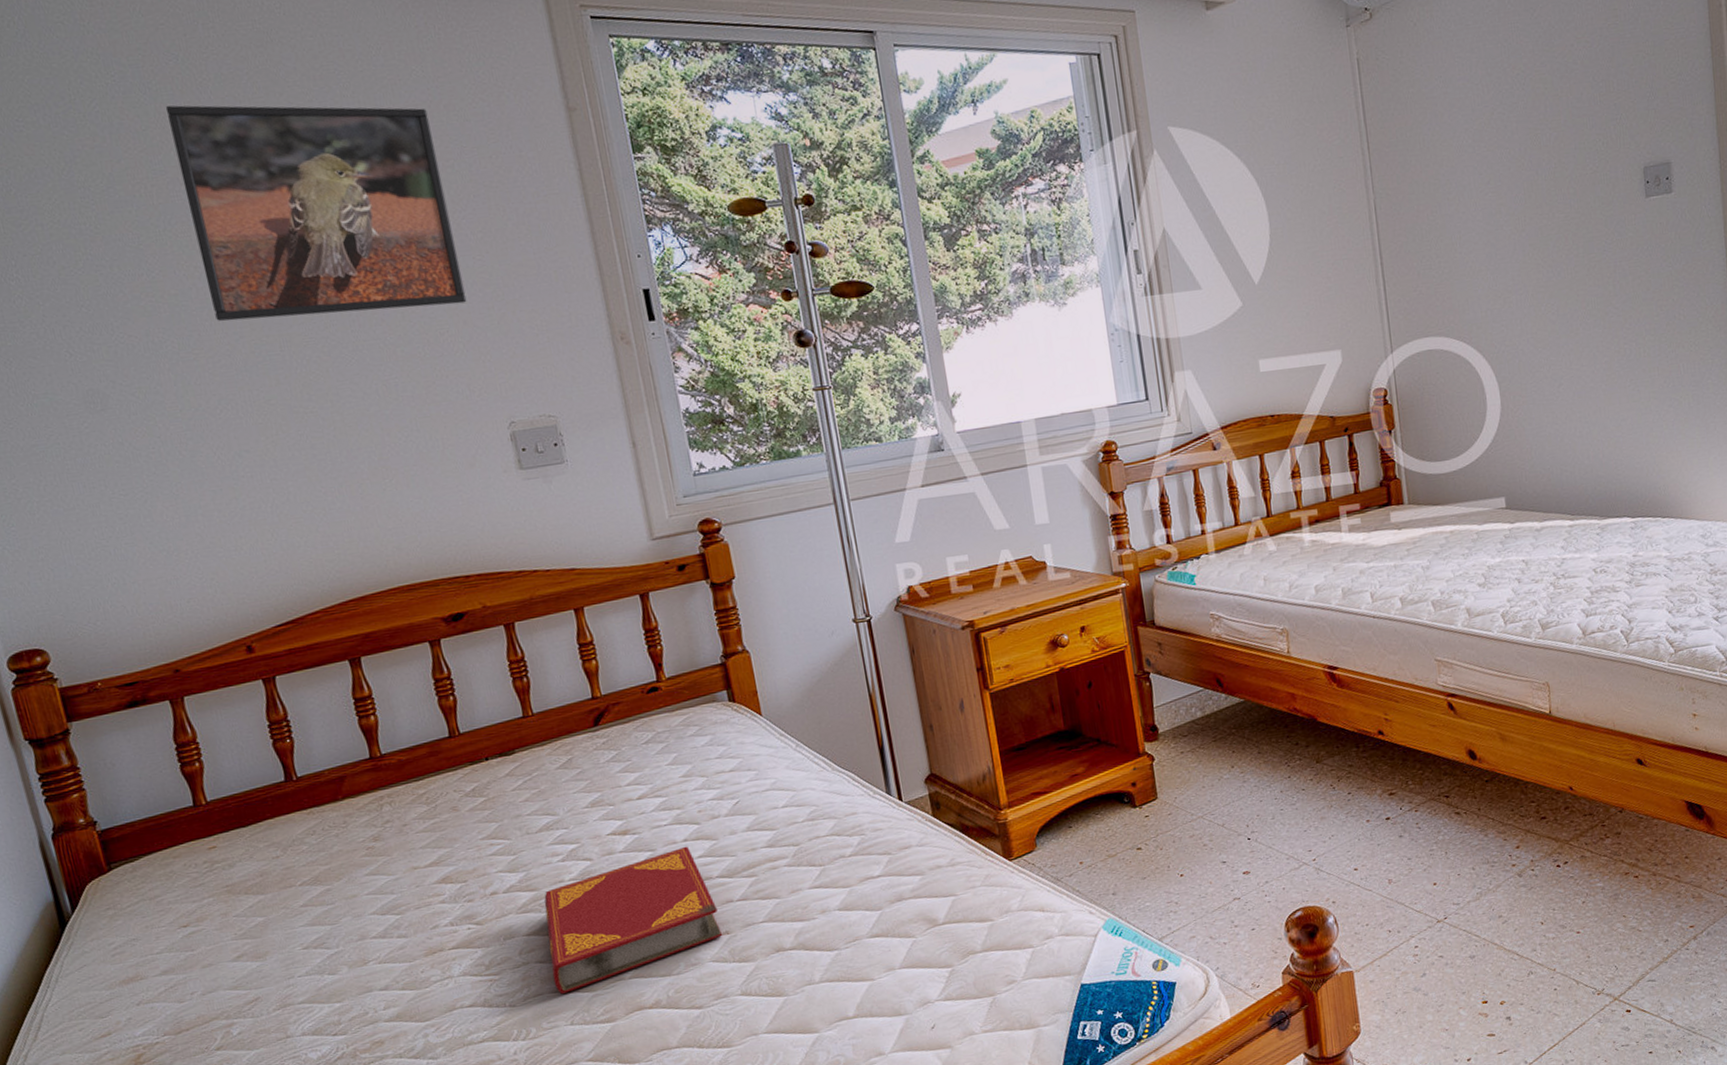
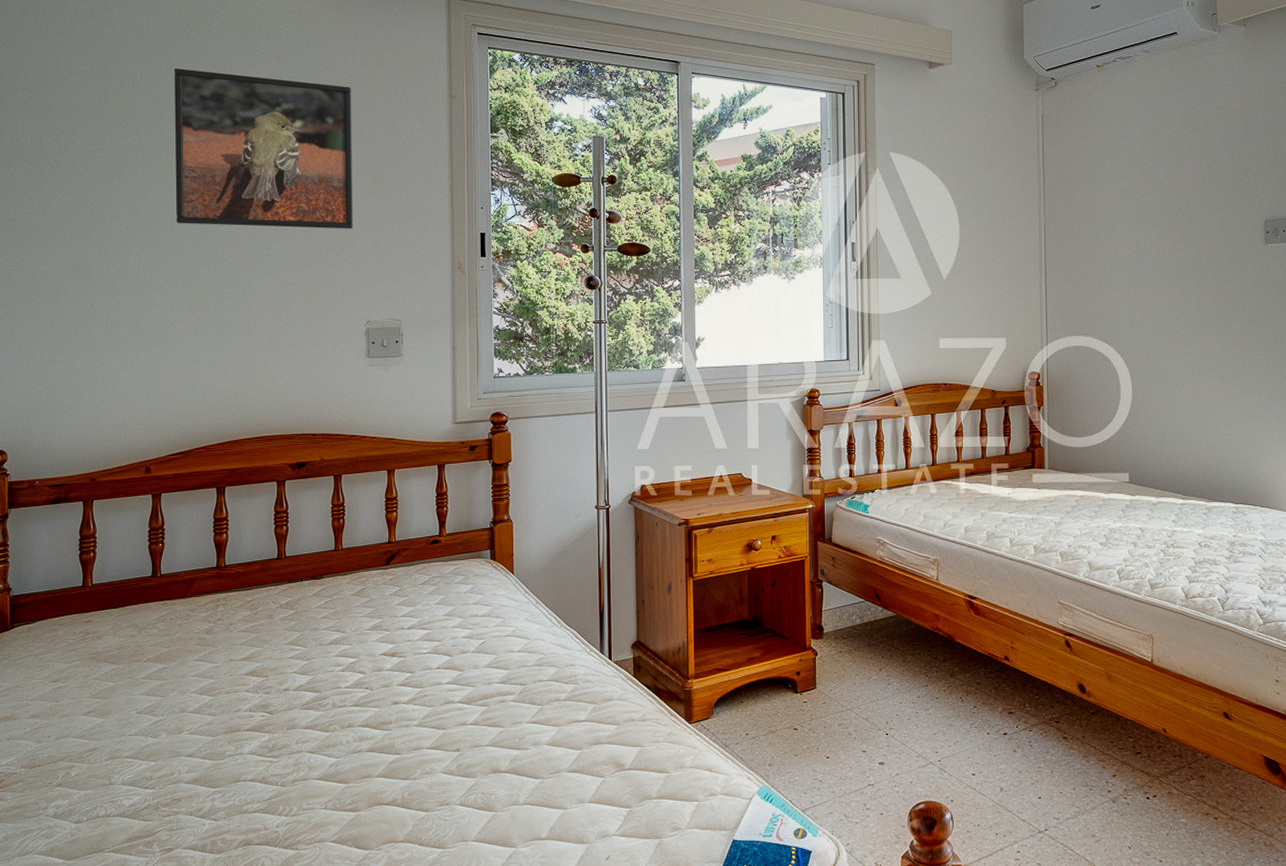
hardback book: present [544,846,723,995] -> none [318,673,454,782]

